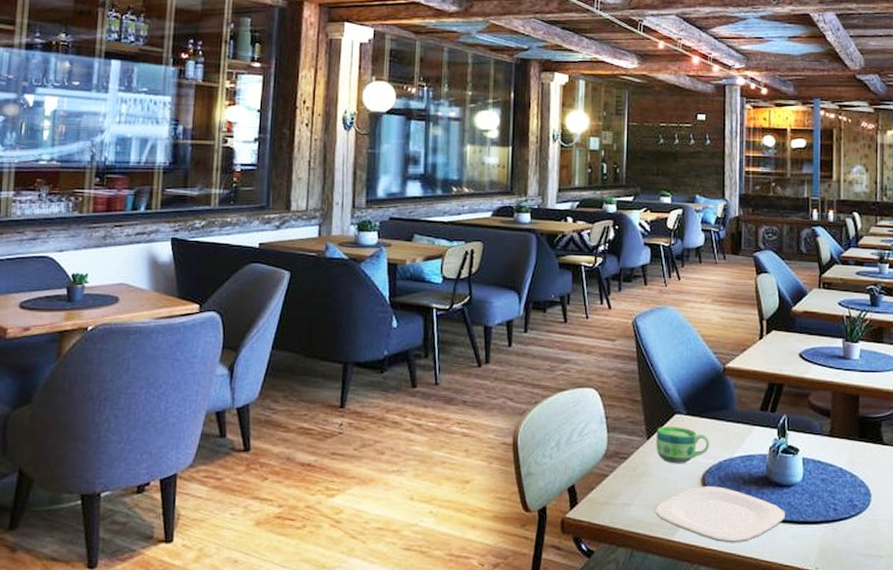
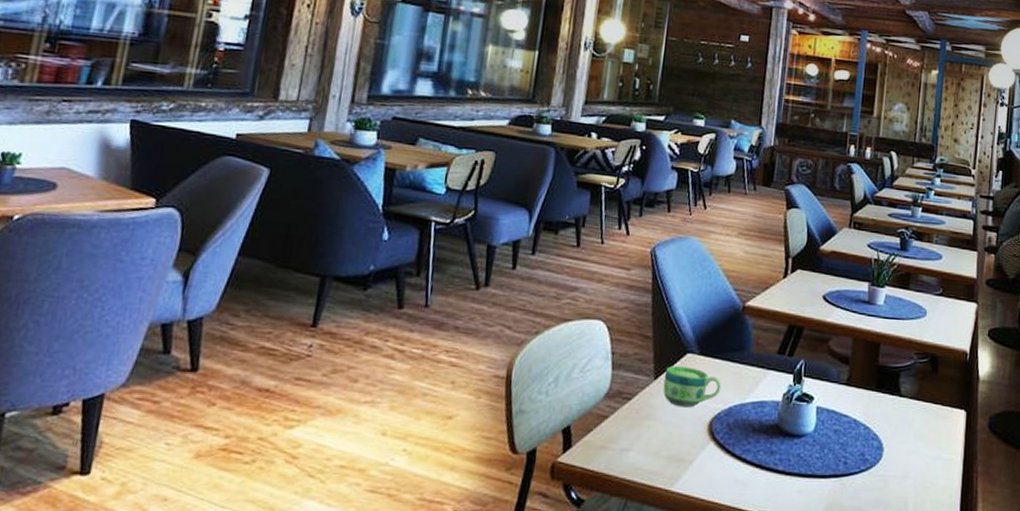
plate: present [655,486,785,543] -> none [655,433,793,496]

